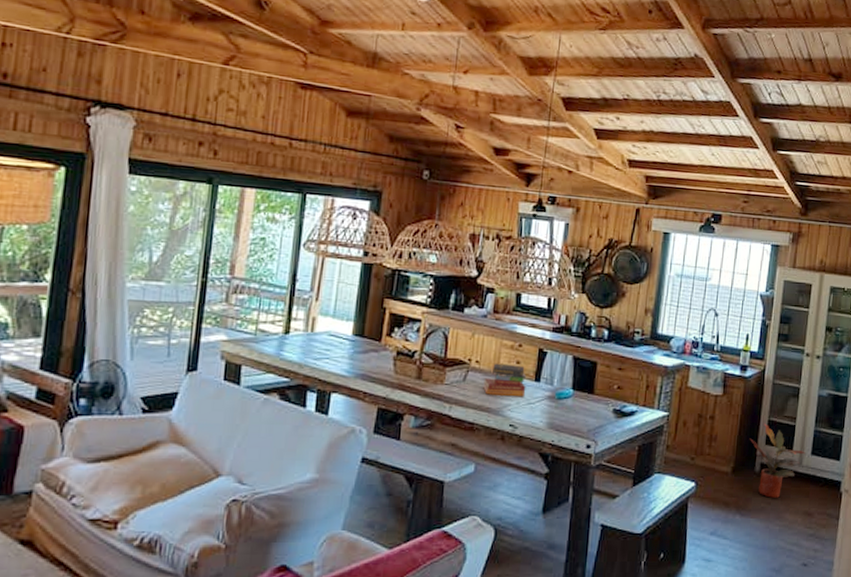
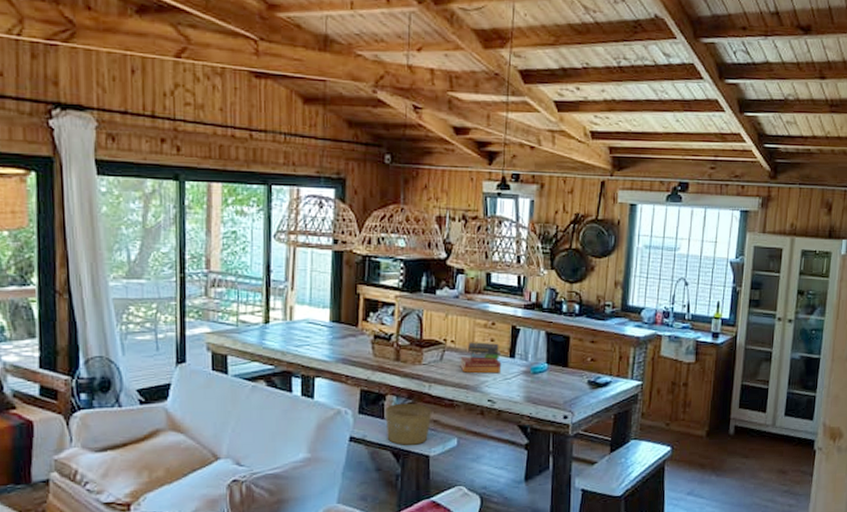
basket: none [401,421,451,469] -> present [385,400,432,445]
potted plant: present [750,423,805,498] -> none [724,387,779,458]

